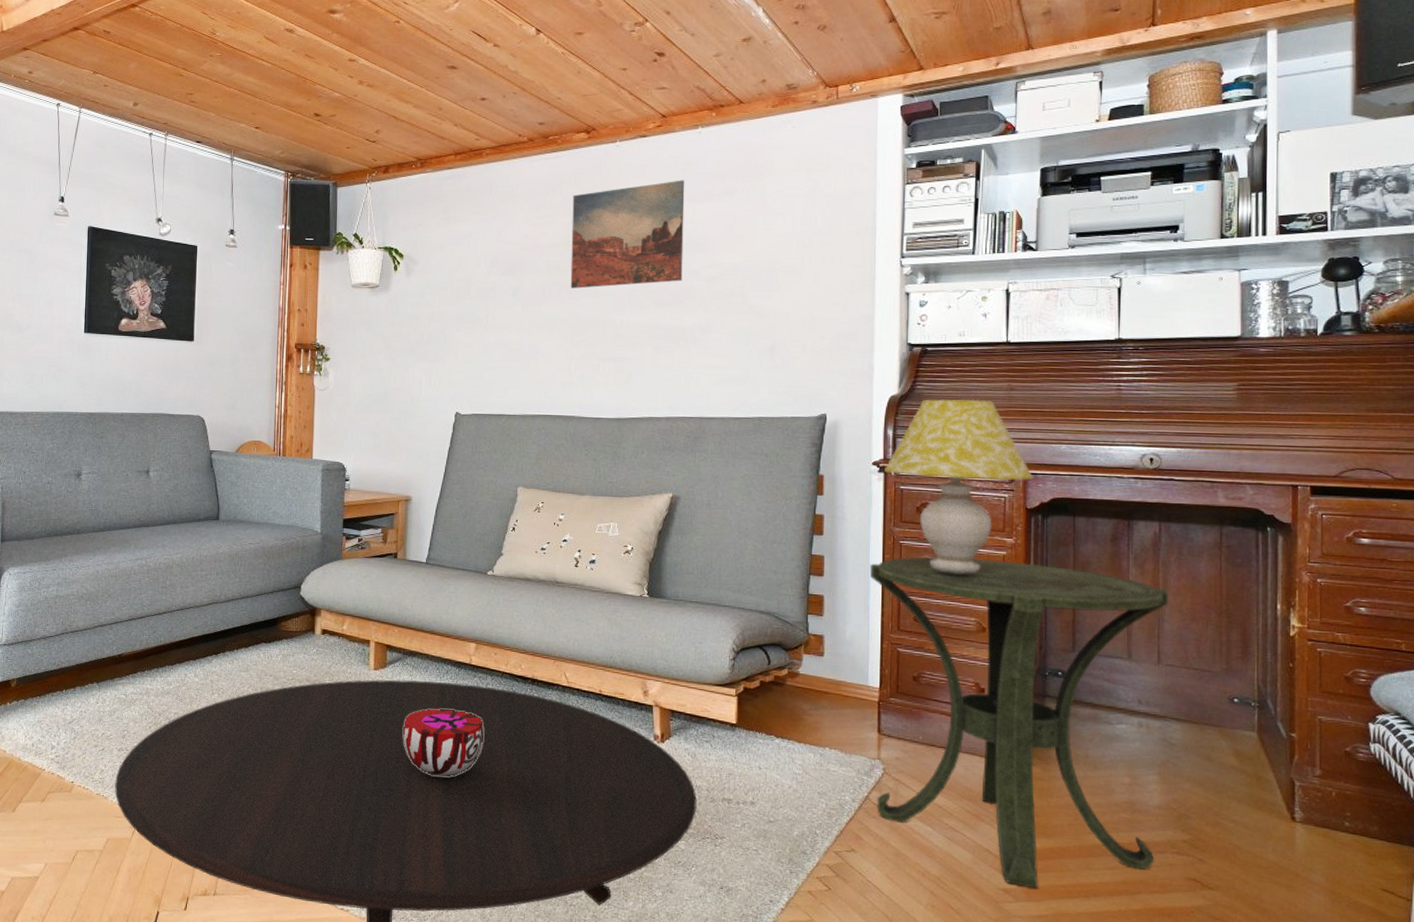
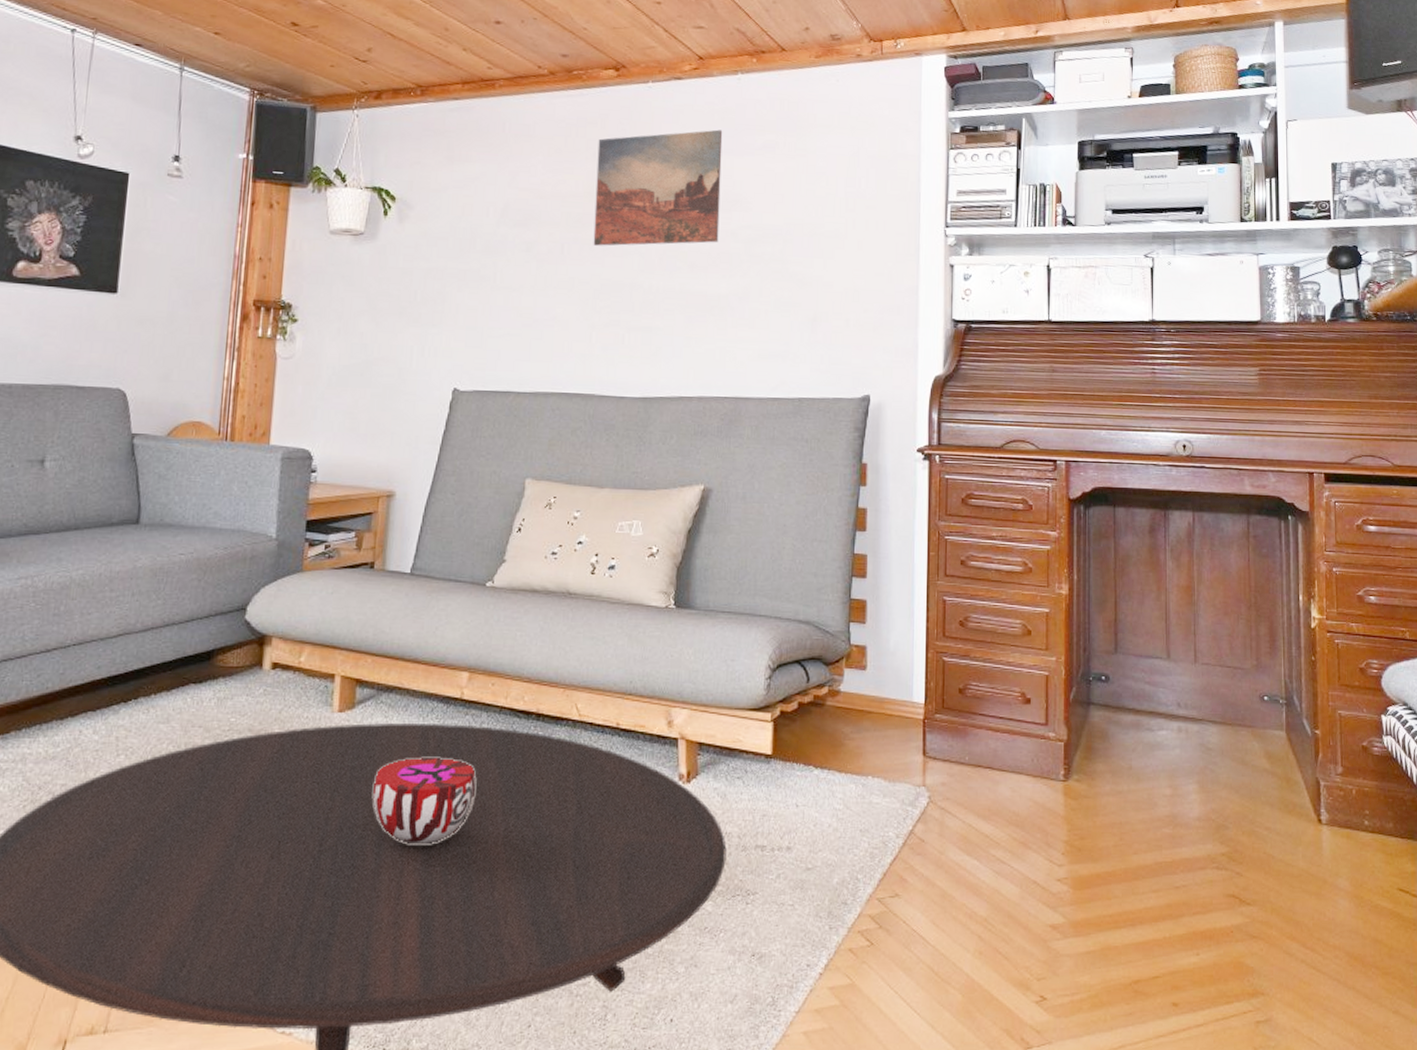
side table: present [869,556,1168,889] -> none [914,553,1202,922]
table lamp: present [884,399,1034,576] -> none [929,380,1076,574]

